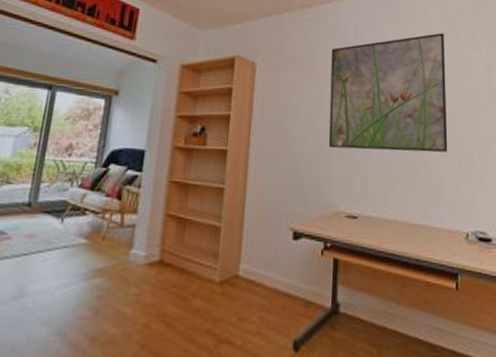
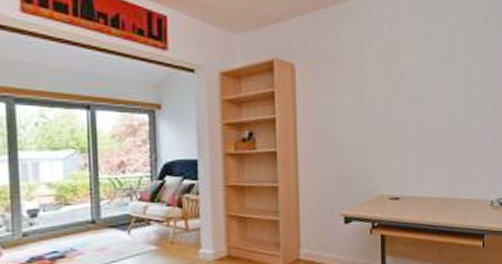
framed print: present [328,33,448,153] -> none [366,20,476,140]

